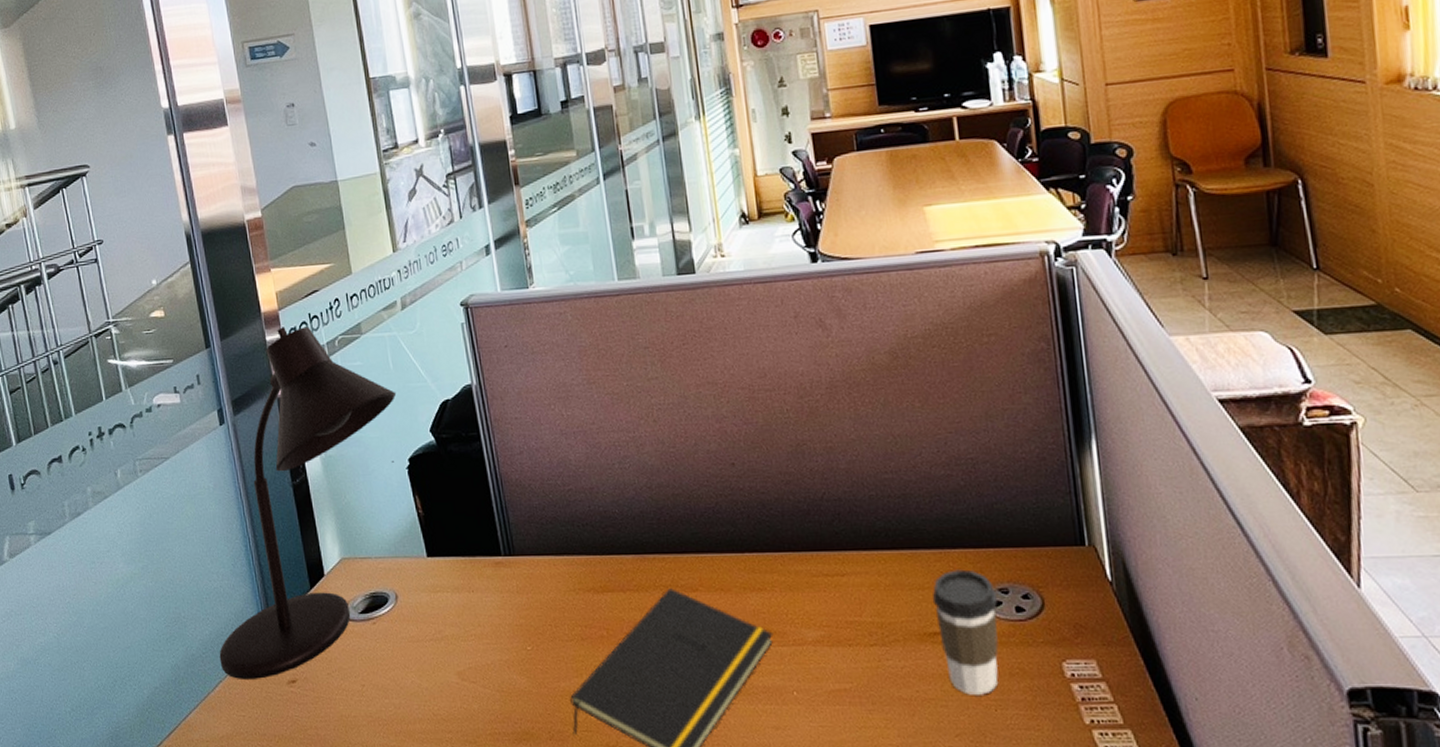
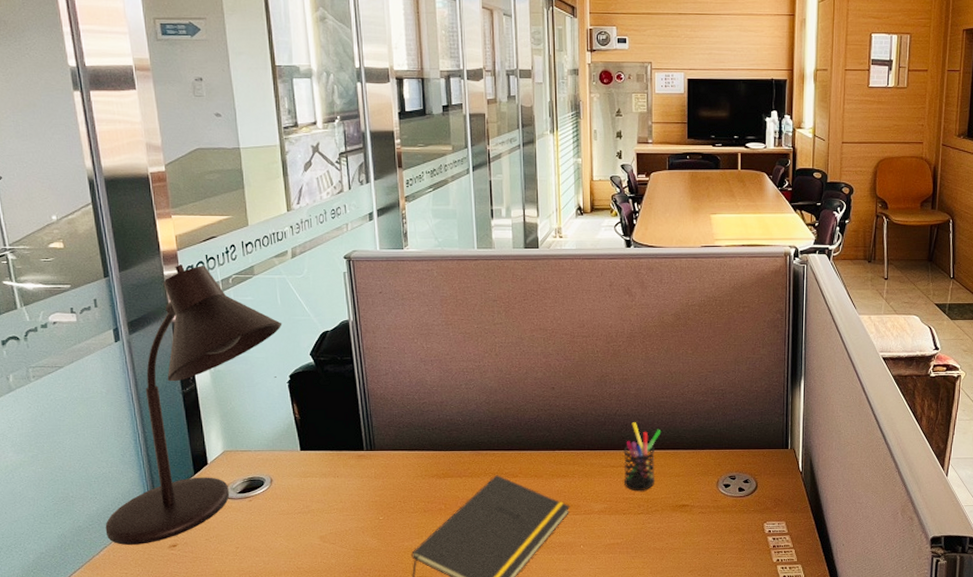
pen holder: none [838,510,890,612] -> present [623,422,662,492]
coffee cup: present [932,569,999,695] -> none [684,463,727,545]

